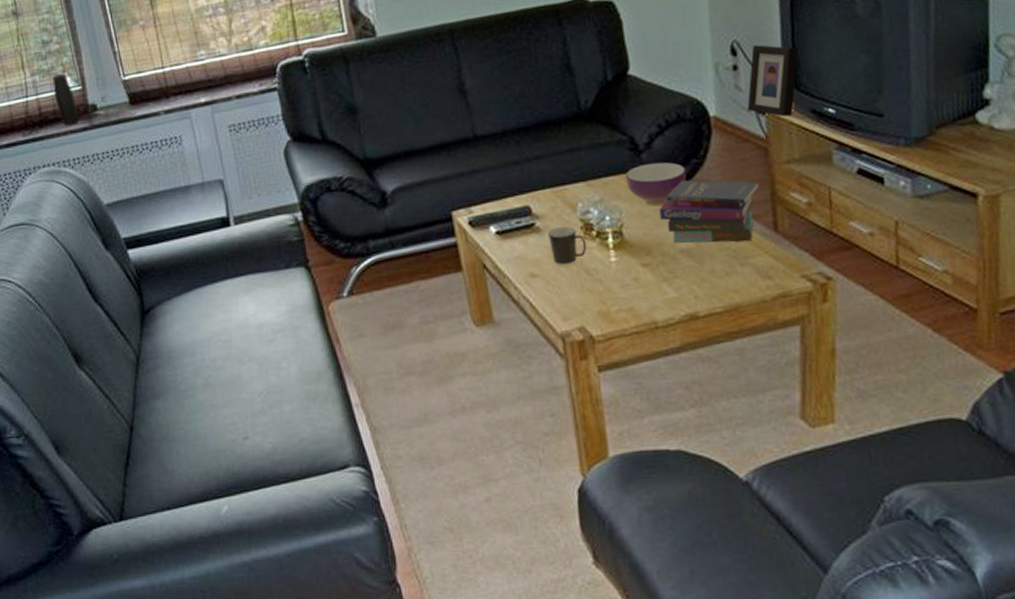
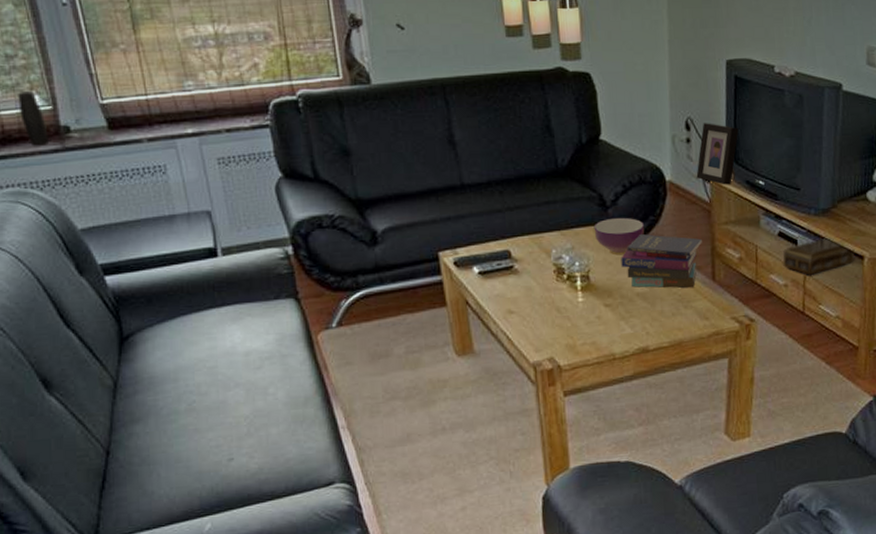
mug: present [548,227,587,267] -> none [525,270,559,305]
decorative box: none [865,173,964,220] -> present [783,238,855,275]

